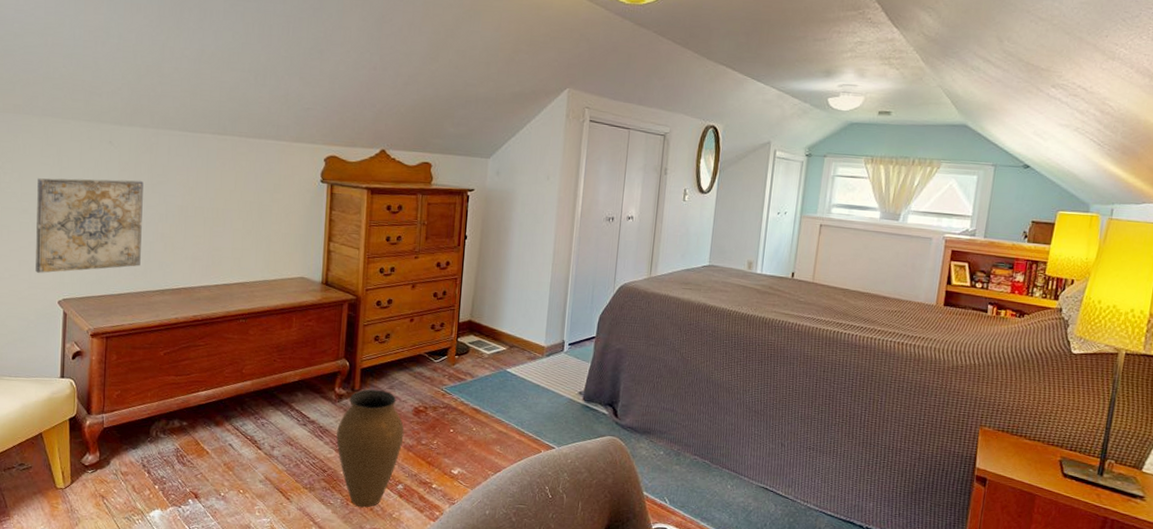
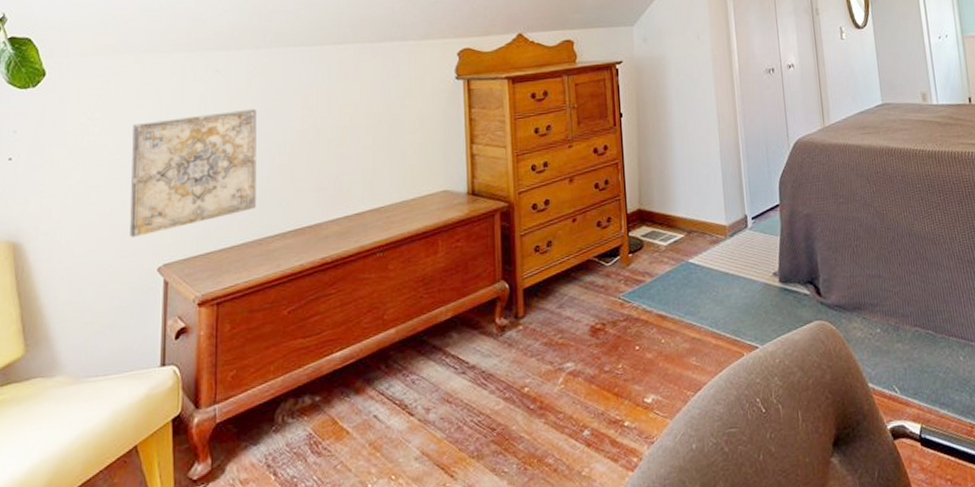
vase: present [336,389,404,508] -> none [502,311,583,470]

